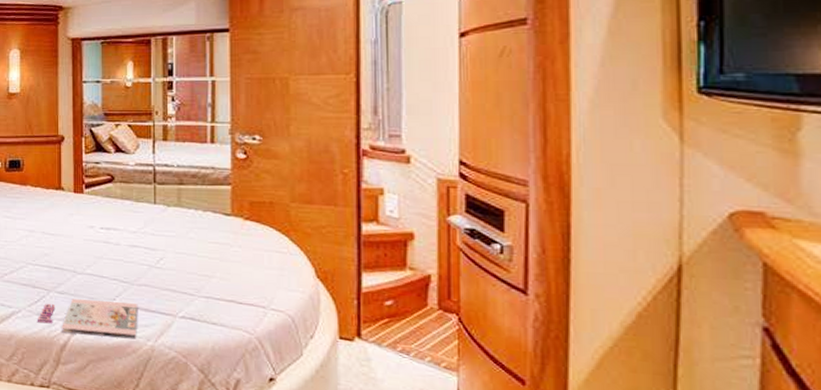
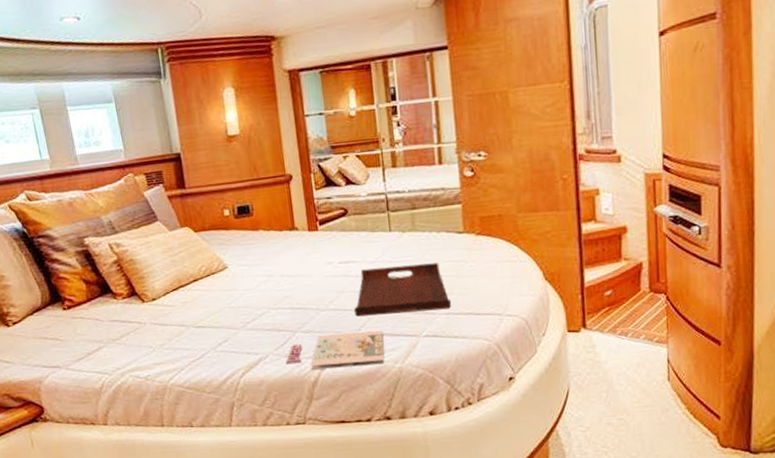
serving tray: none [111,238,213,293] -> present [354,263,452,317]

